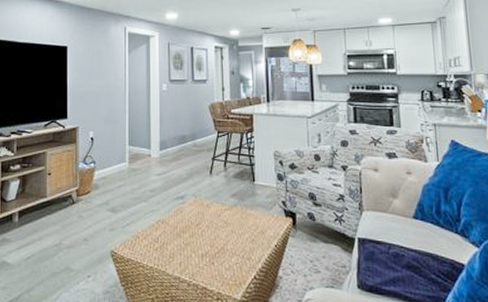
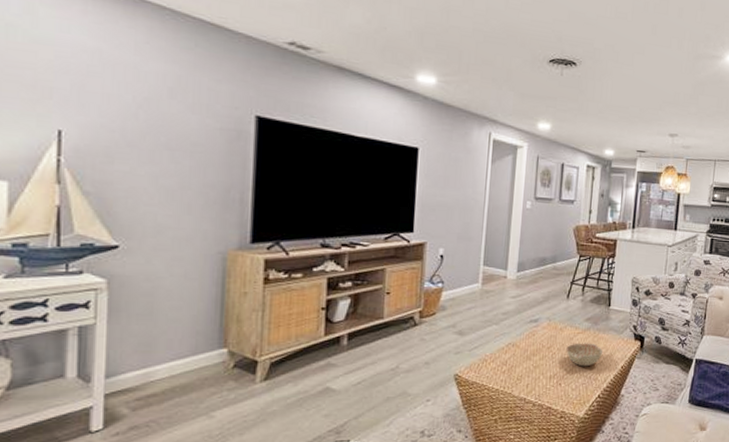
decorative bowl: none [215,219,253,245] -> present [566,343,602,367]

